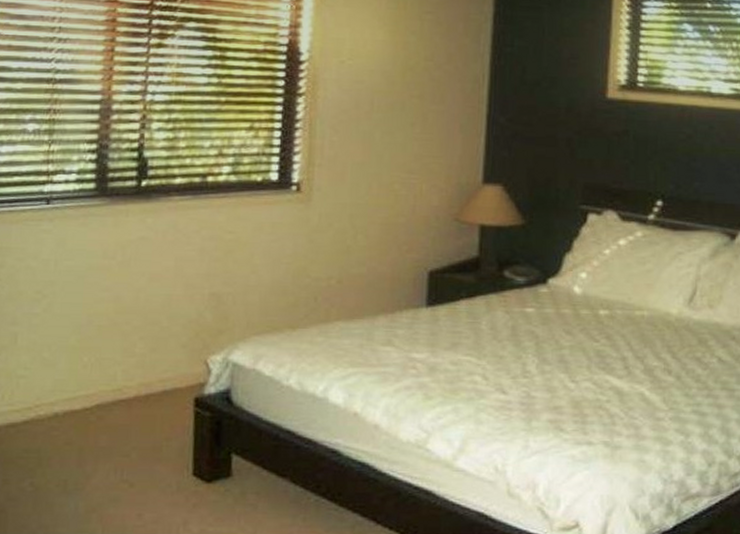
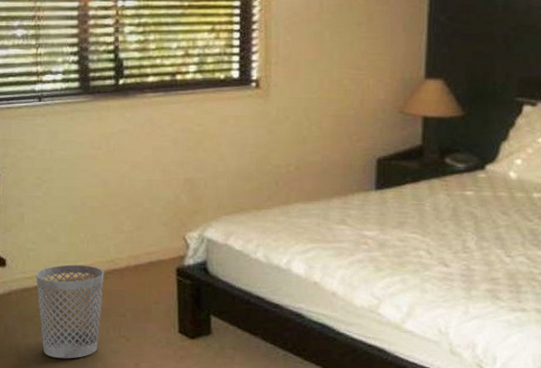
wastebasket: none [25,394,109,510] -> present [36,264,104,359]

